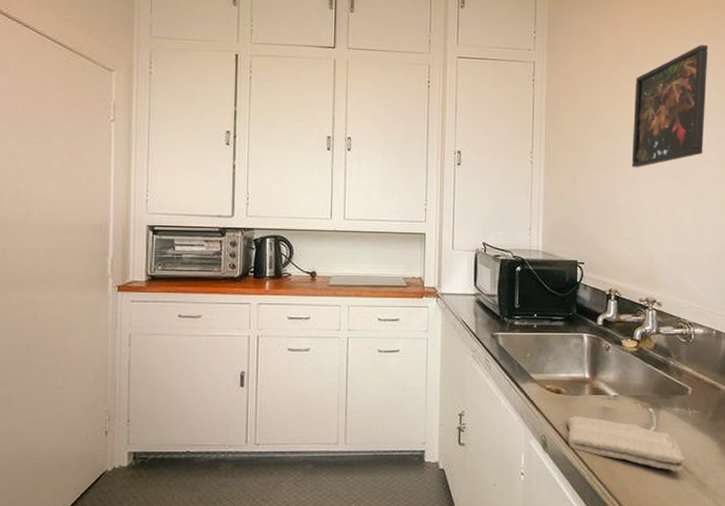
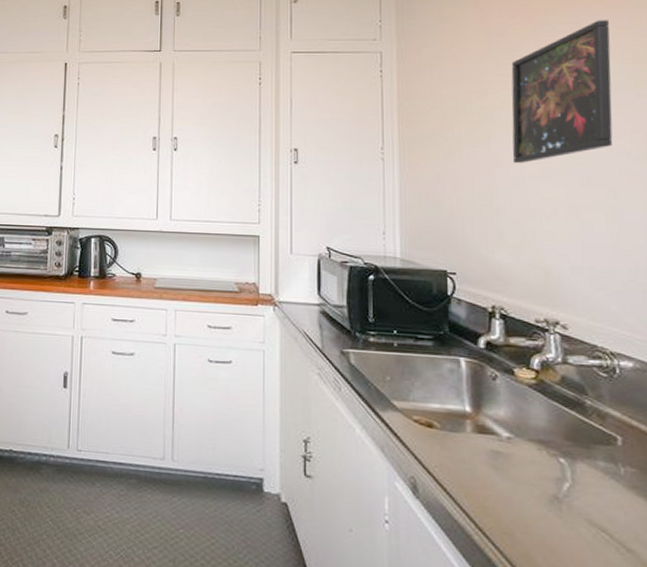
washcloth: present [567,416,686,473] -> none [444,457,622,549]

